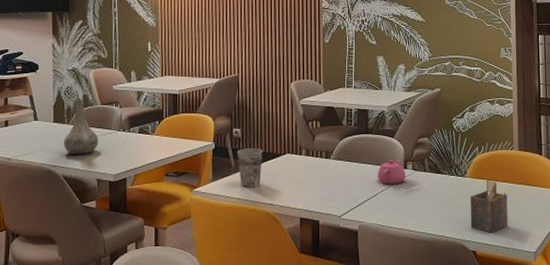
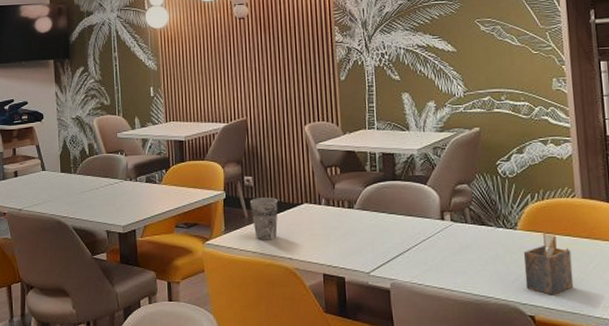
vase: present [63,98,99,156] -> none [71,147,106,206]
teapot: present [377,159,406,185] -> none [409,208,444,238]

